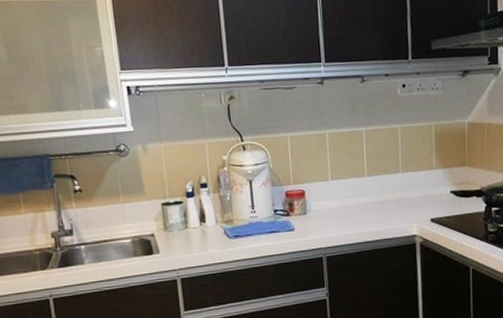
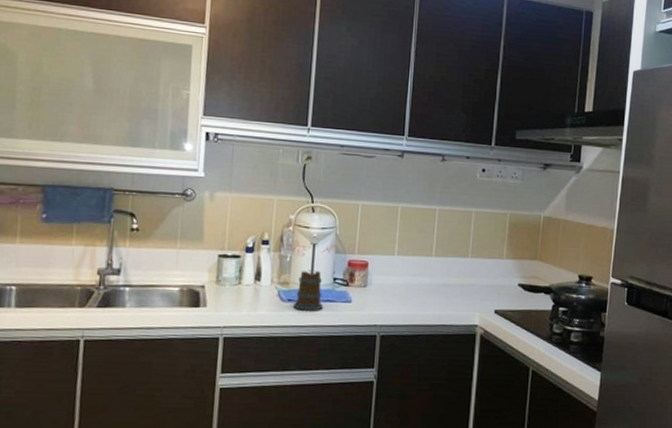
mug: none [239,205,269,244] -> present [292,270,324,311]

